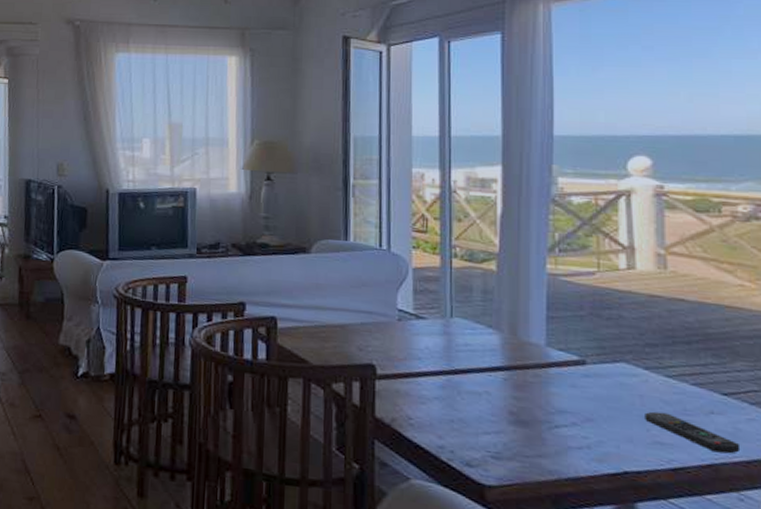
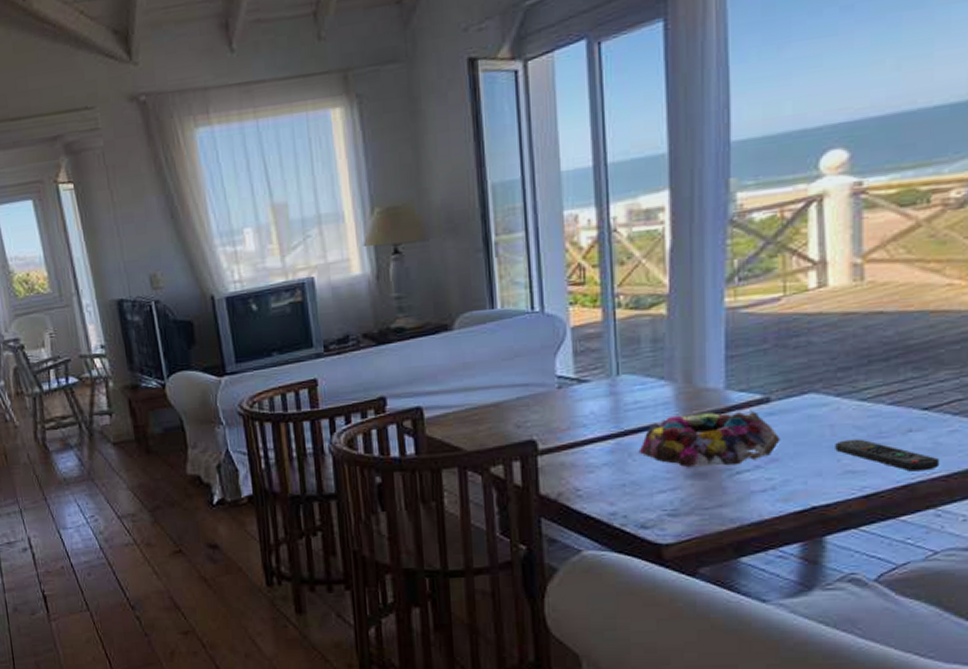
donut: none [467,363,595,419] -> present [638,410,780,467]

